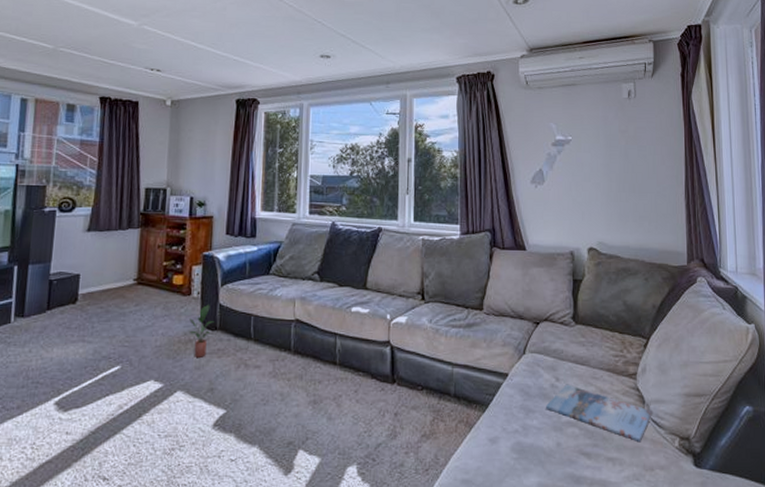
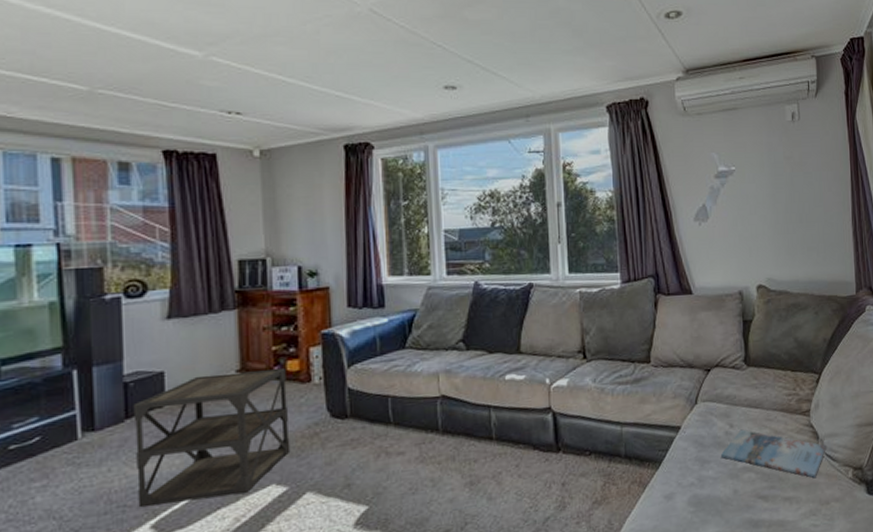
side table: none [47,280,172,386] -> present [133,369,291,508]
potted plant: present [189,304,215,357] -> none [313,389,344,452]

